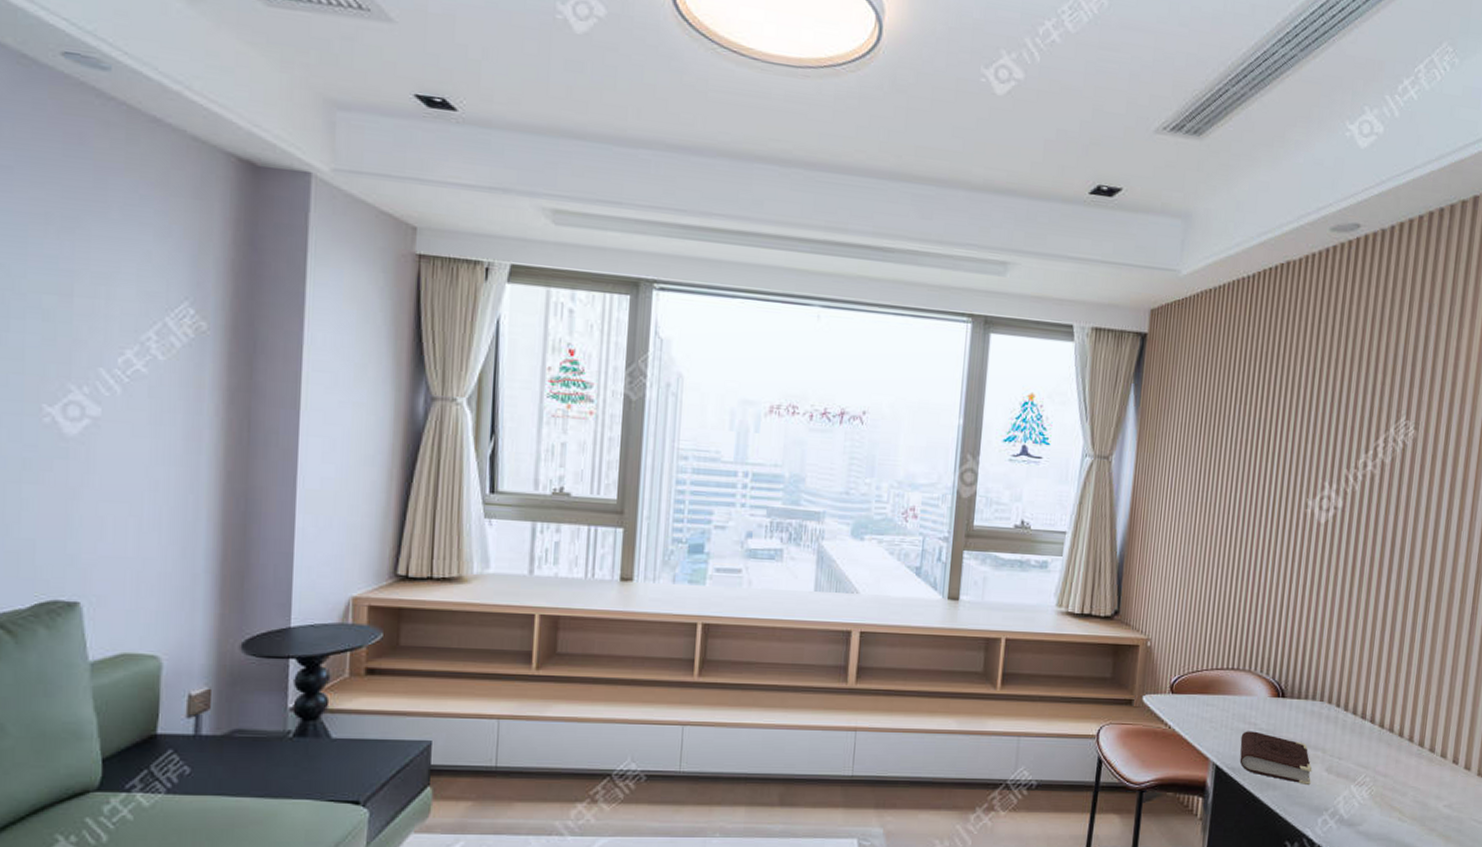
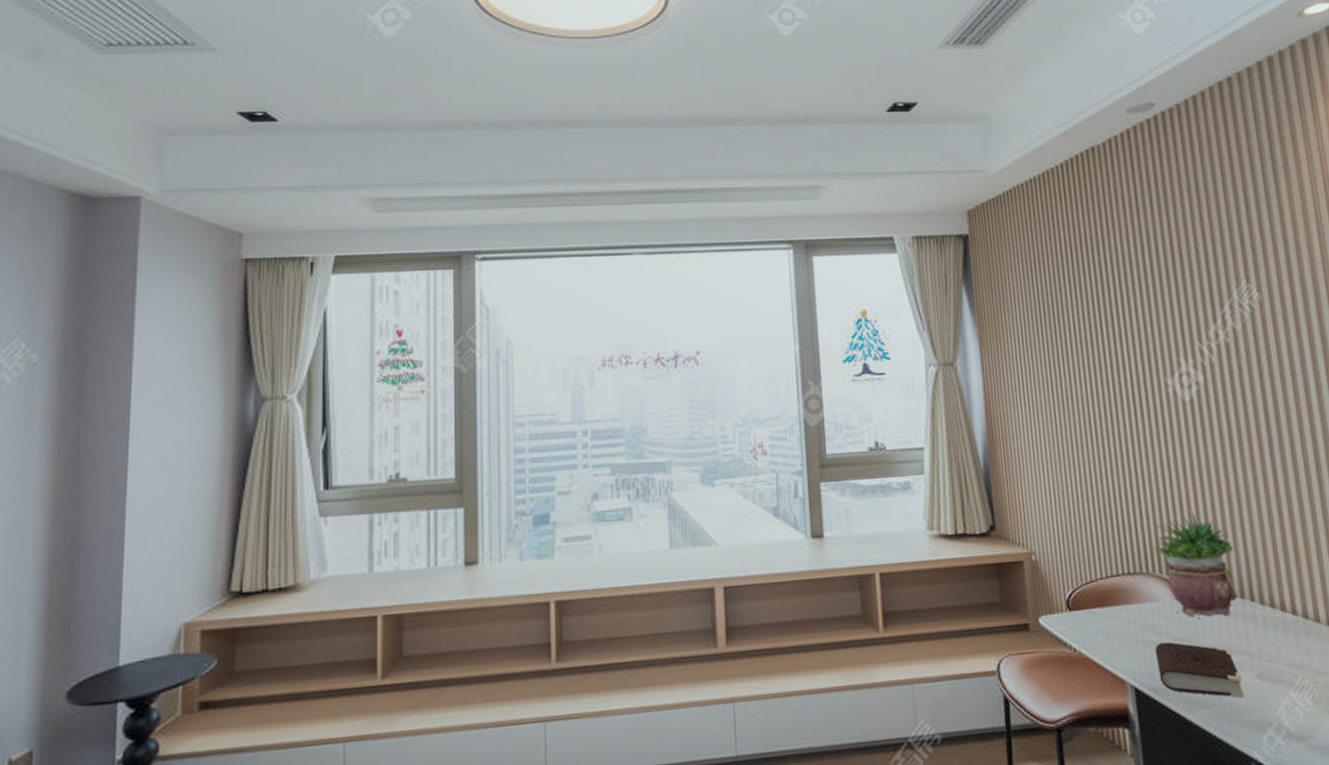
potted plant: none [1260,623,1332,716] -> present [1153,512,1238,617]

